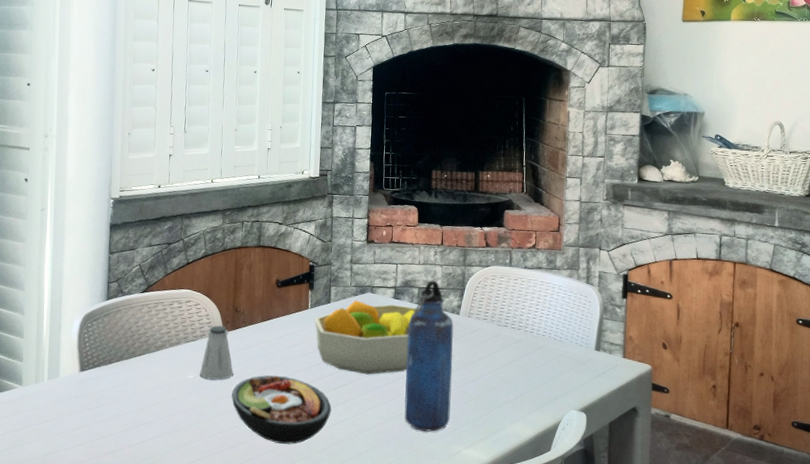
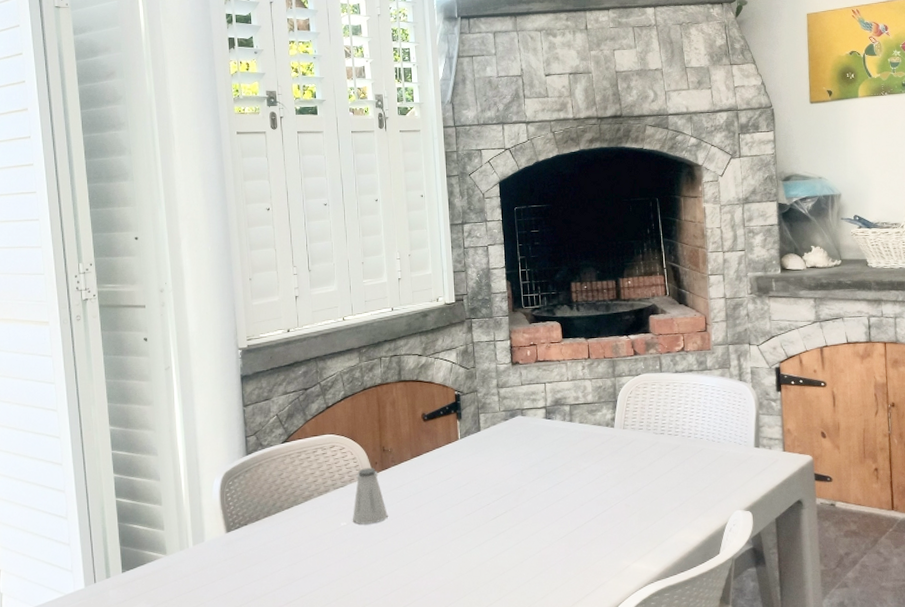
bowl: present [231,375,332,444] -> none [388,511,493,581]
fruit bowl: present [314,300,419,375] -> none [466,424,572,500]
water bottle: present [404,280,454,432] -> none [563,395,616,550]

